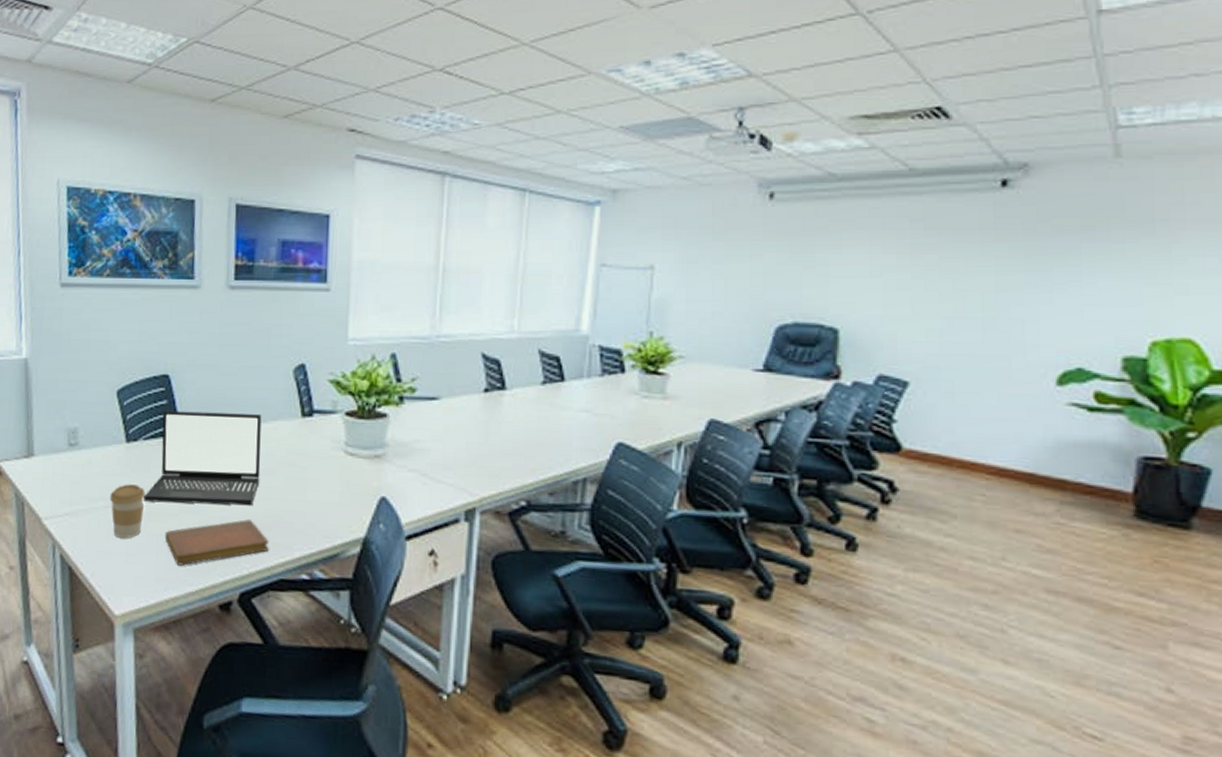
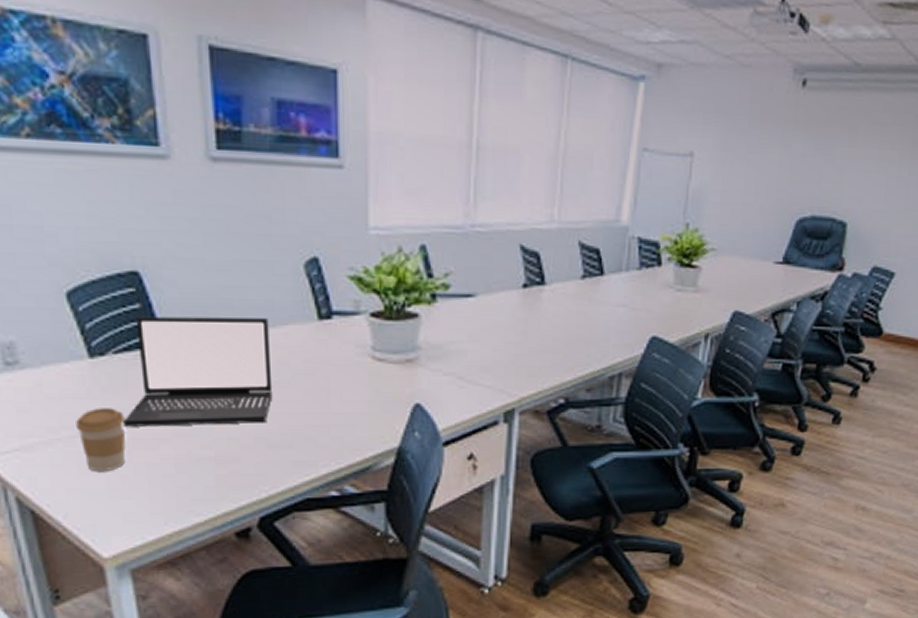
notebook: present [164,519,269,566] -> none [157,439,290,496]

